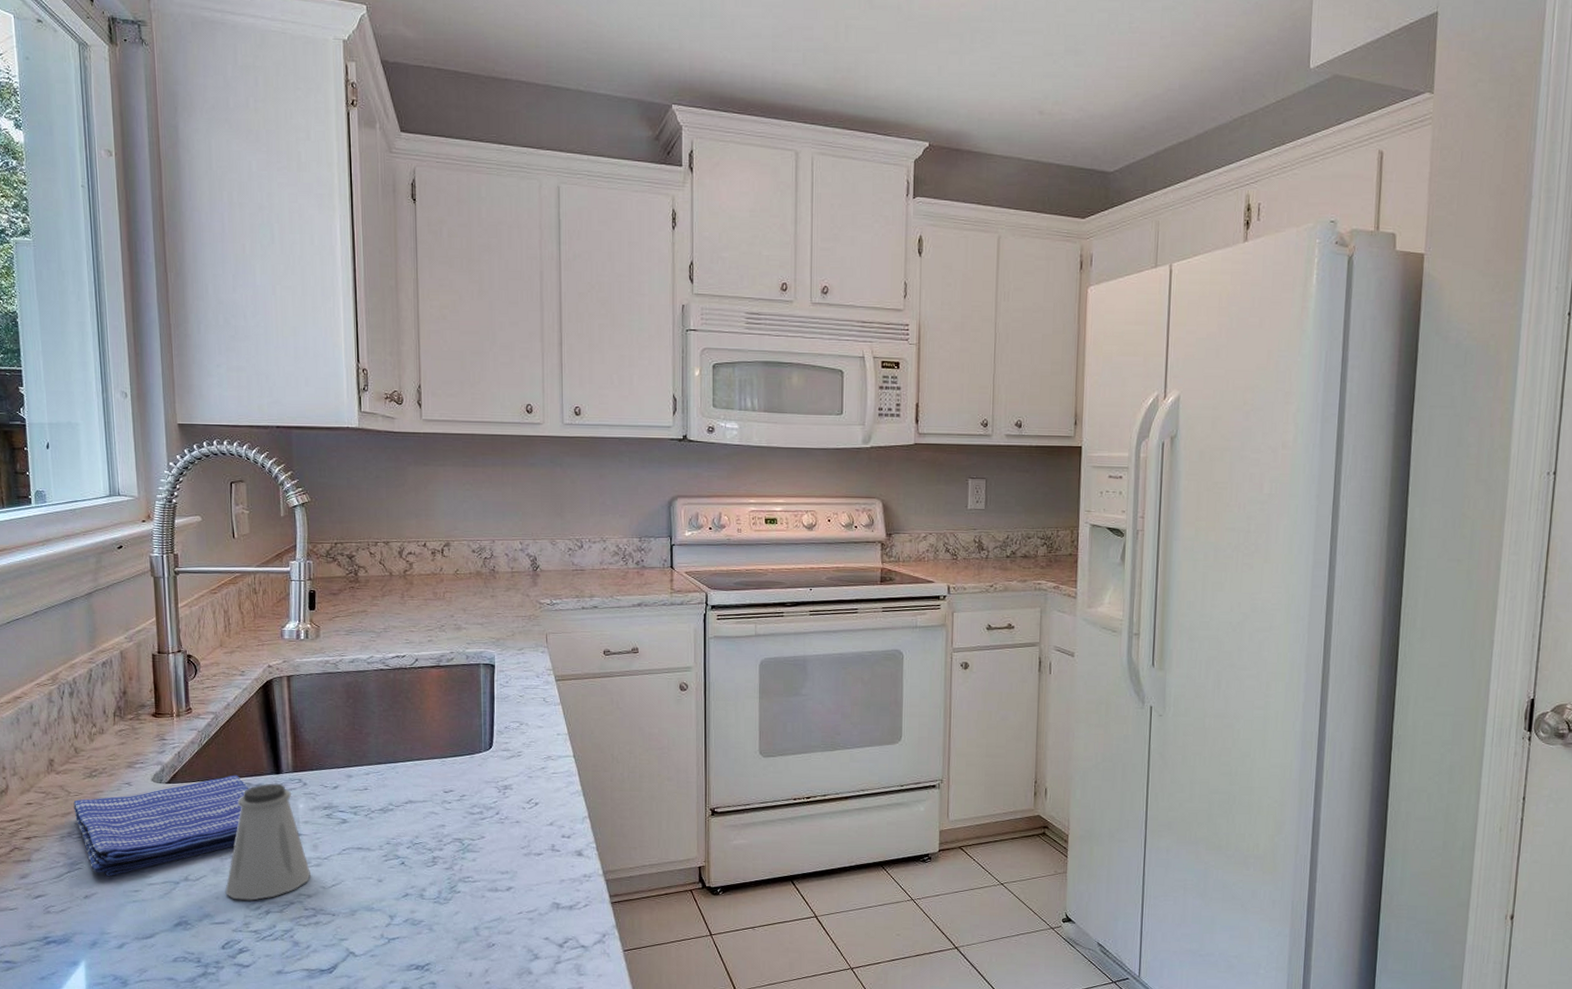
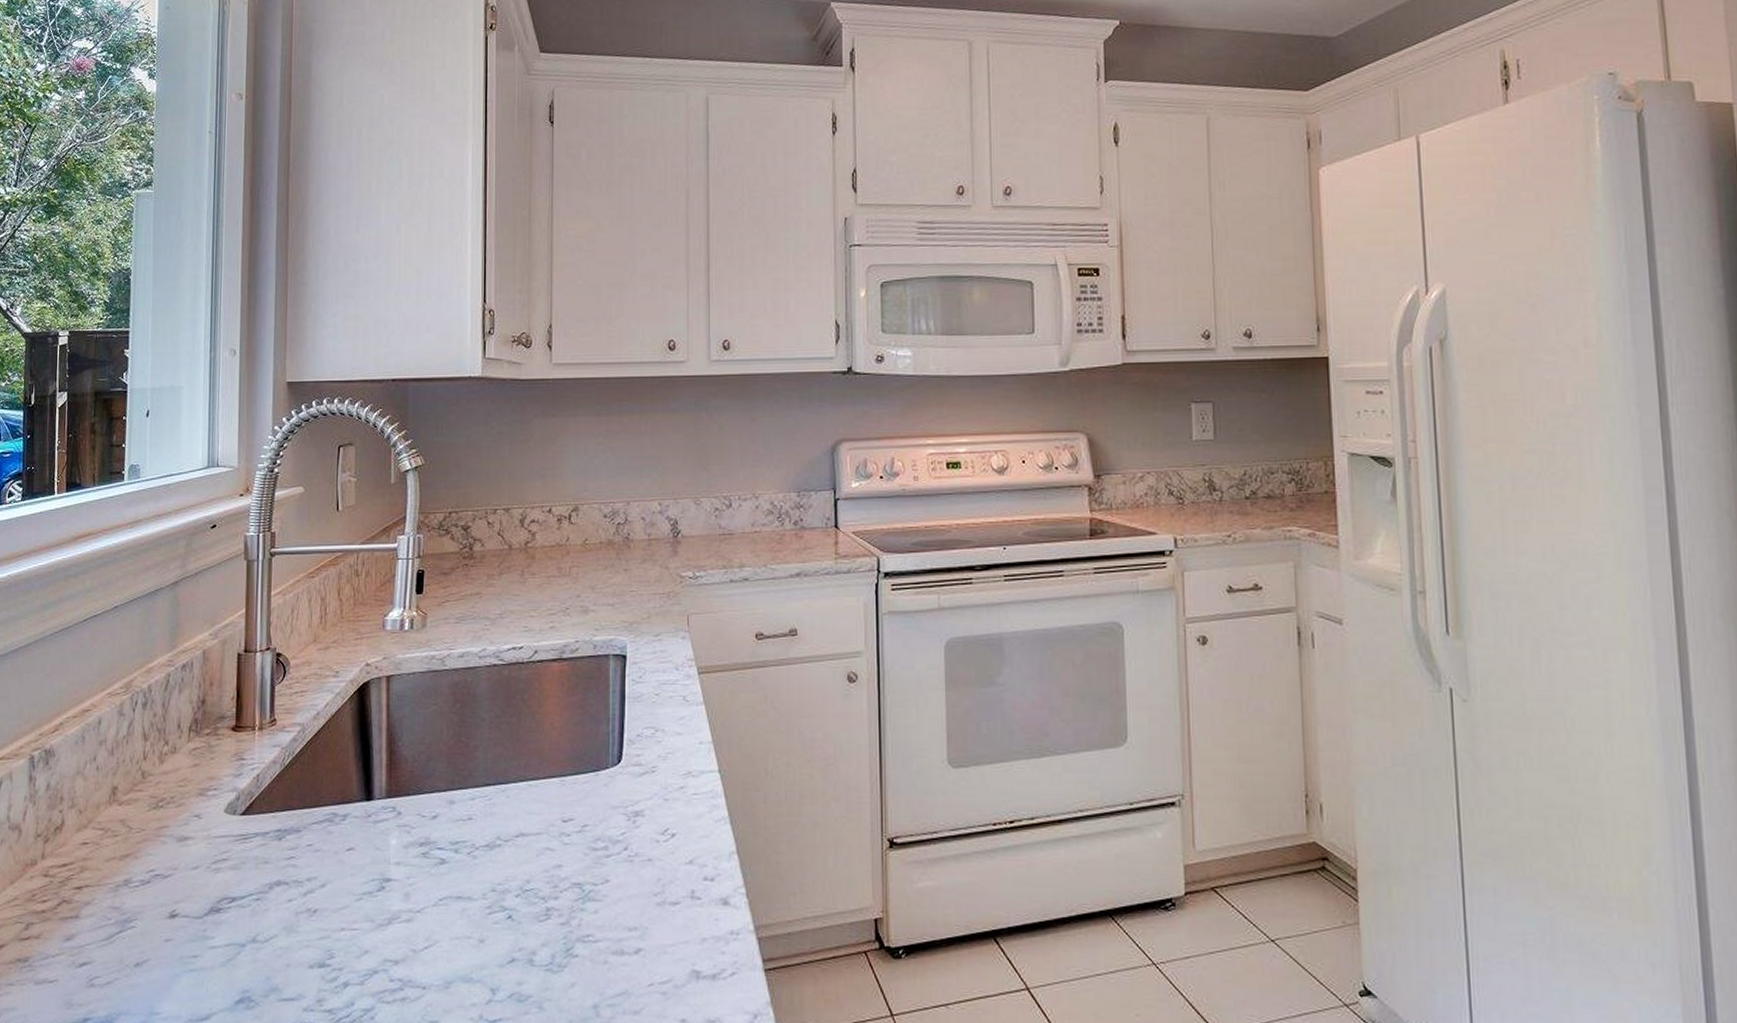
dish towel: present [73,775,249,876] -> none [134,802,335,937]
saltshaker: present [225,783,310,901] -> none [298,812,399,969]

